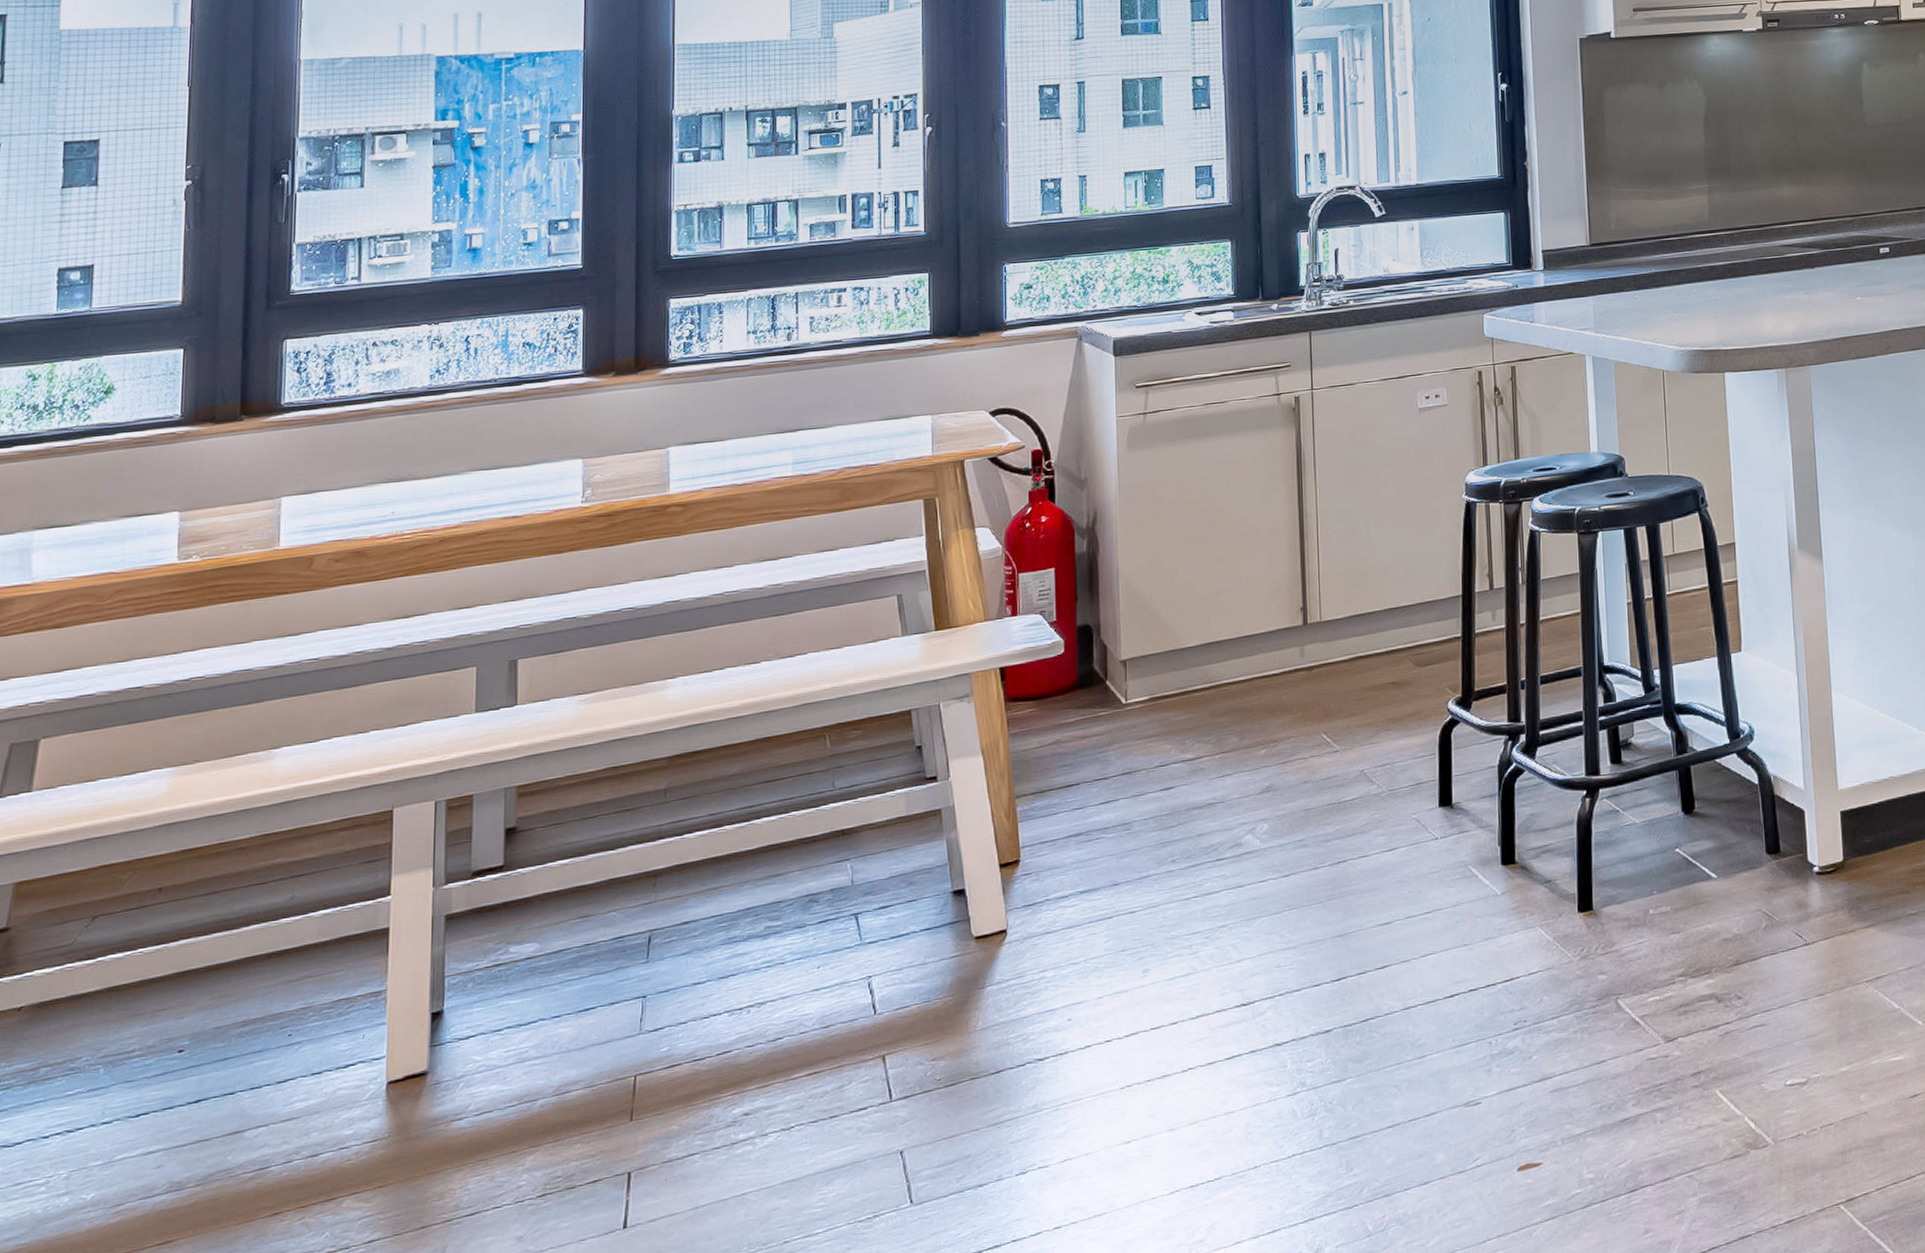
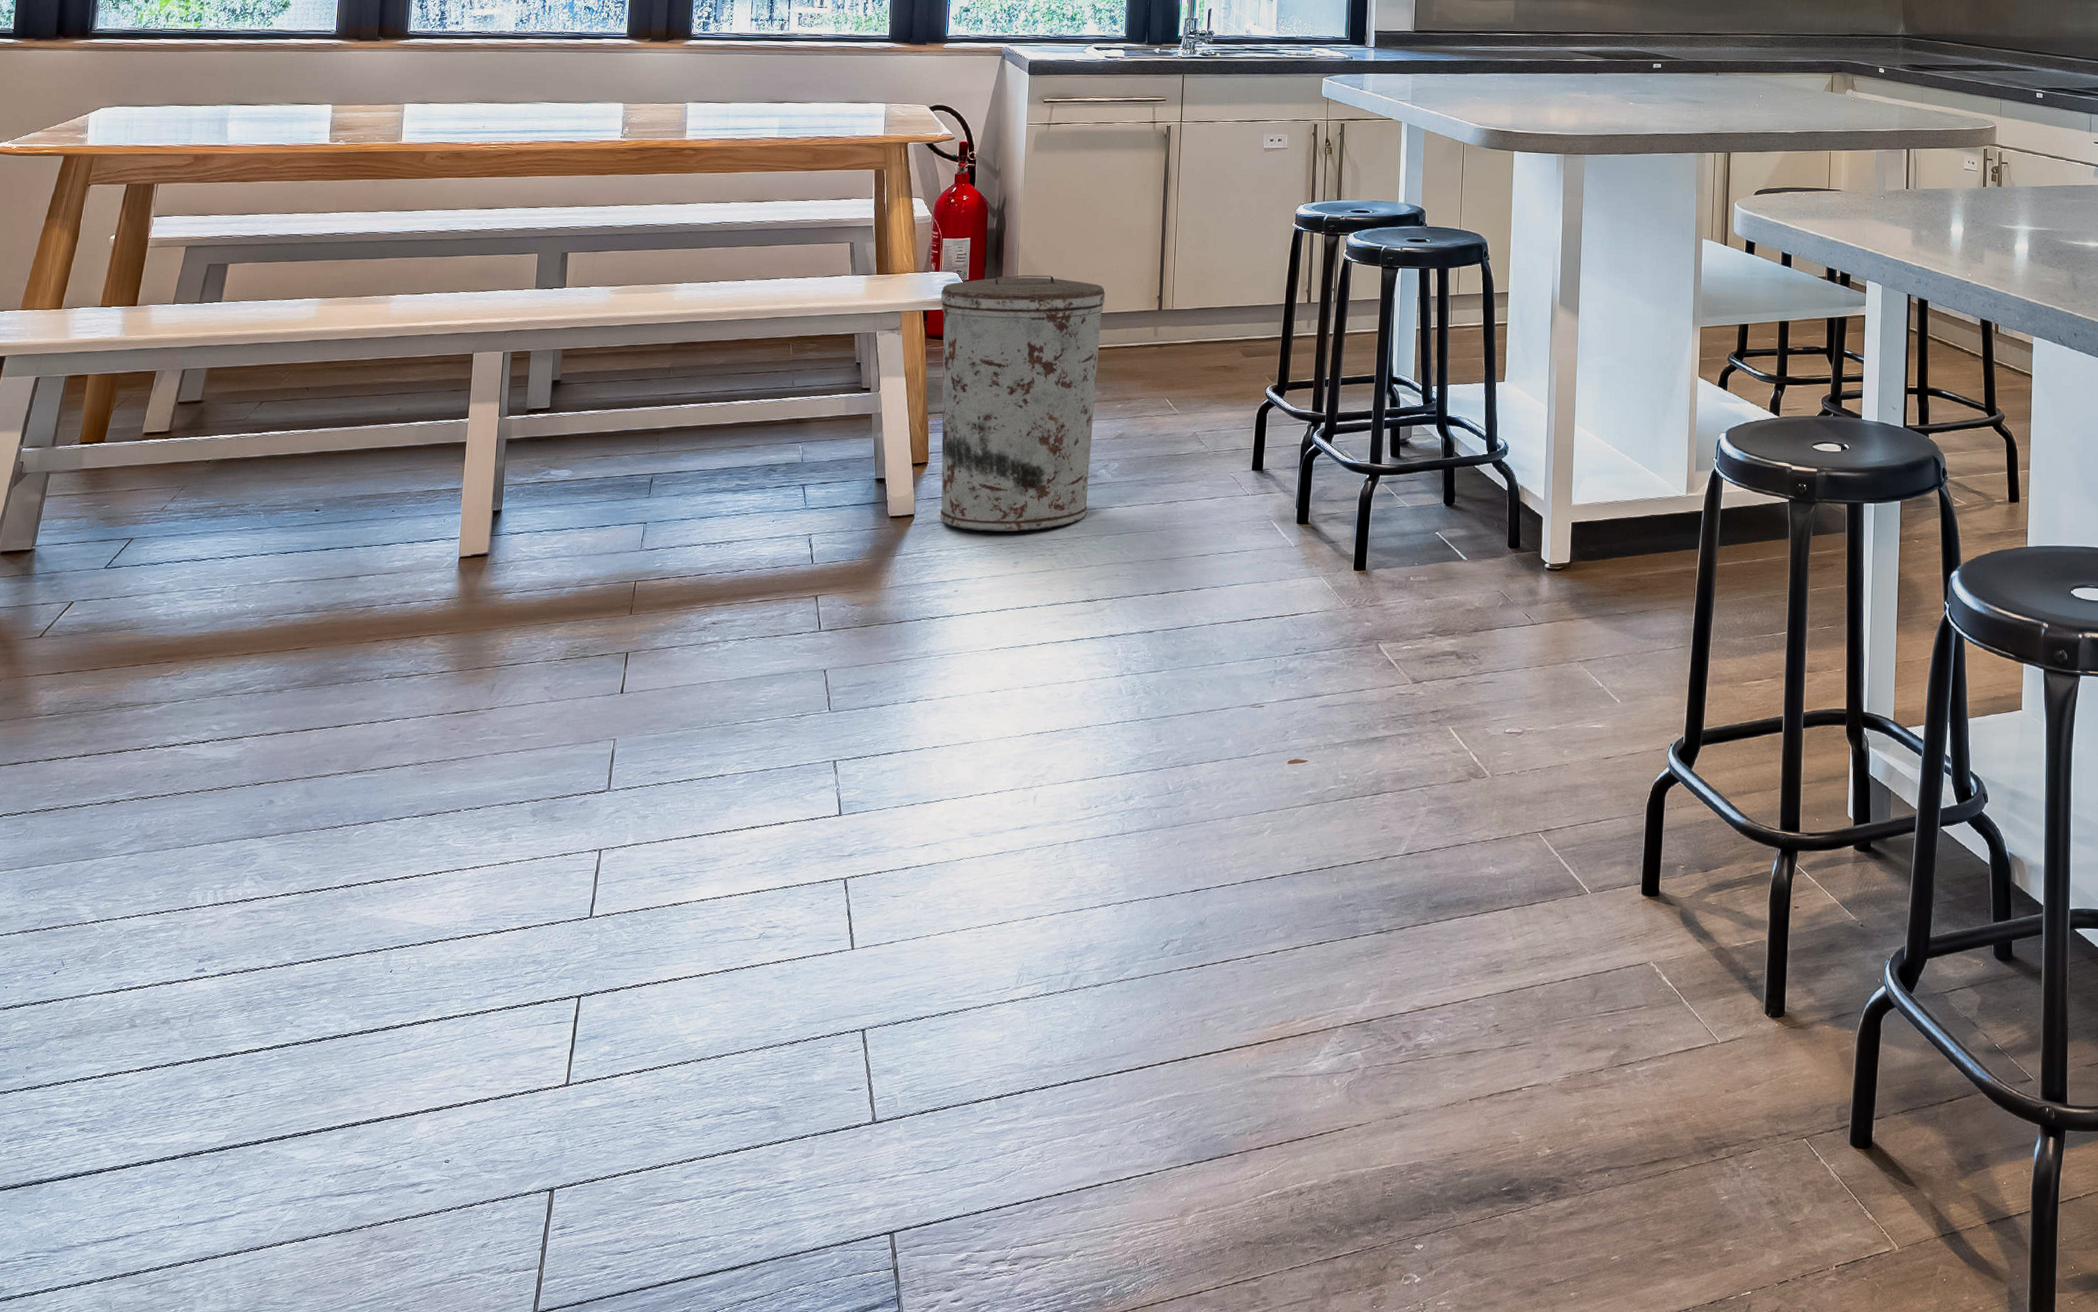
trash can: none [1022,601,1235,939] -> present [940,274,1106,532]

